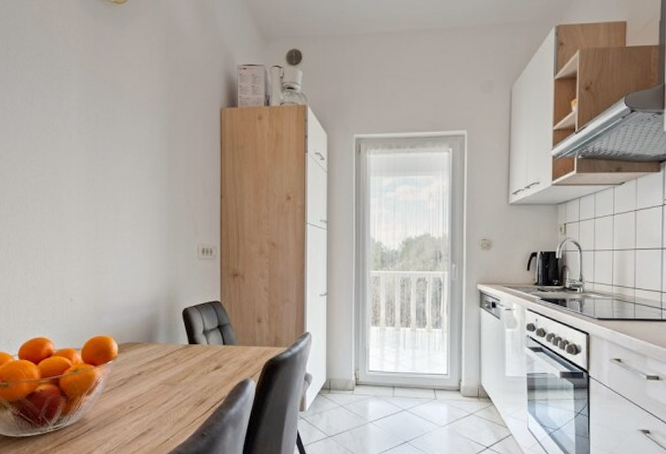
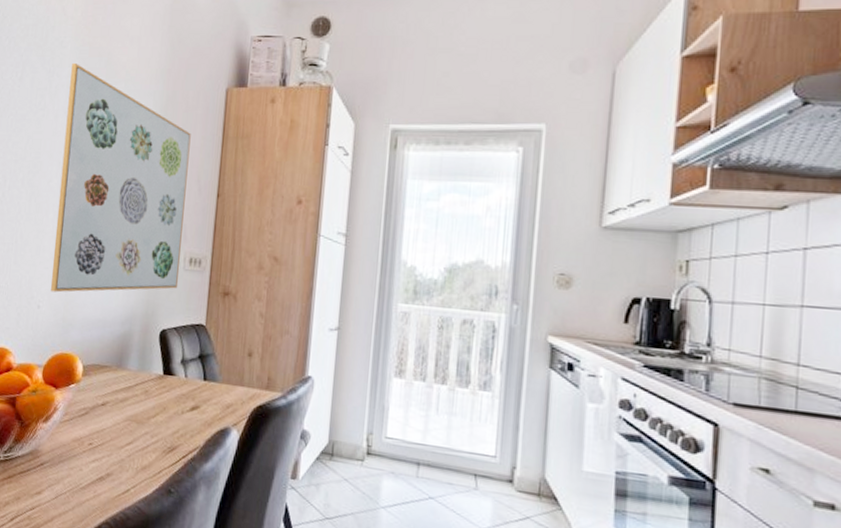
wall art: none [79,89,195,287] -> present [51,64,191,293]

